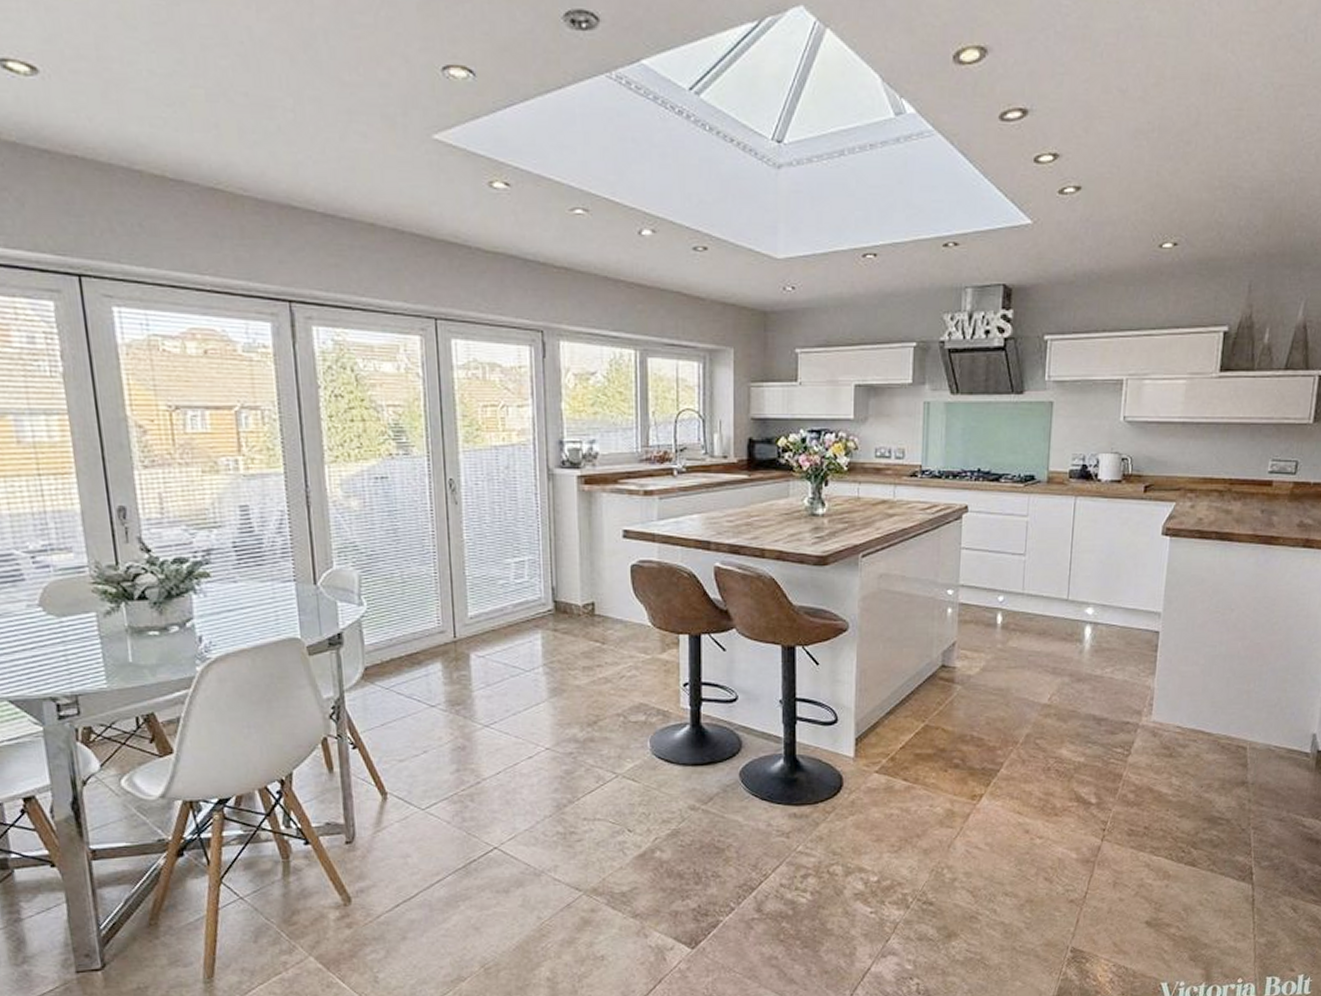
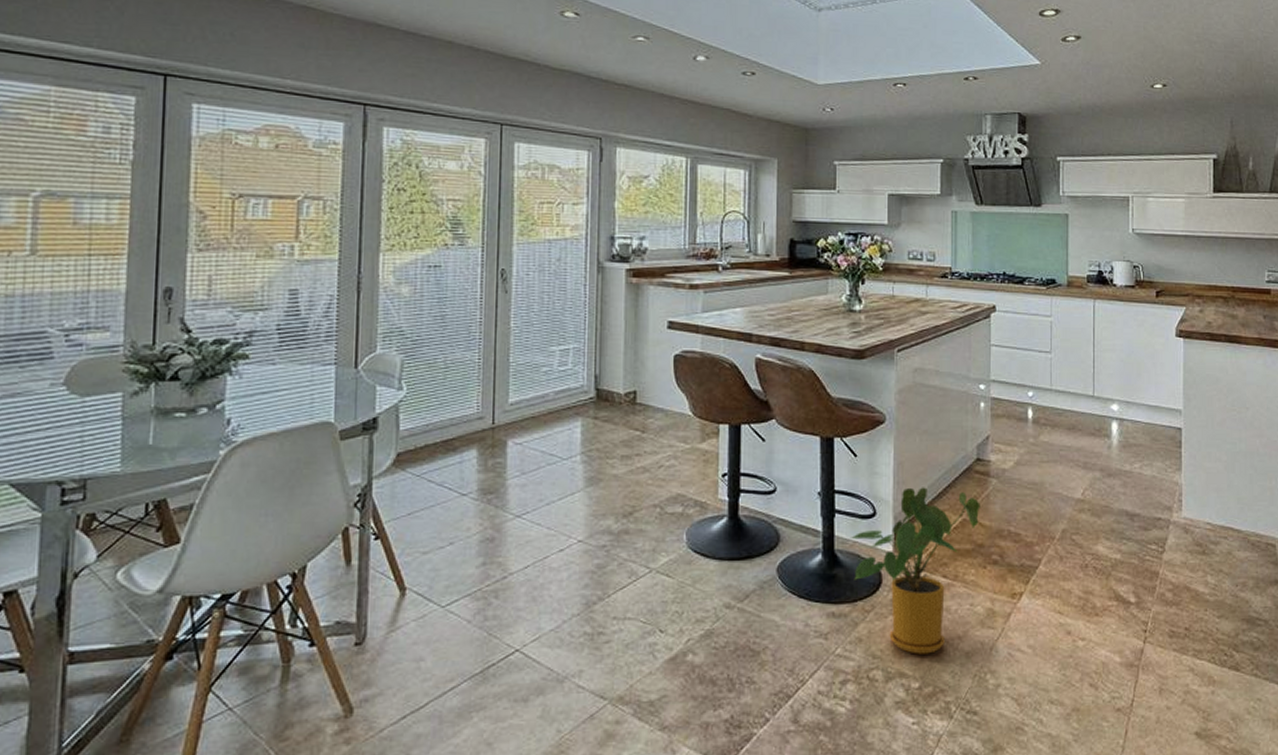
house plant: none [811,694,944,851] -> present [850,487,980,654]

